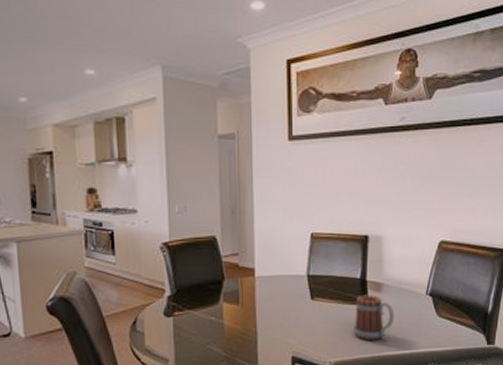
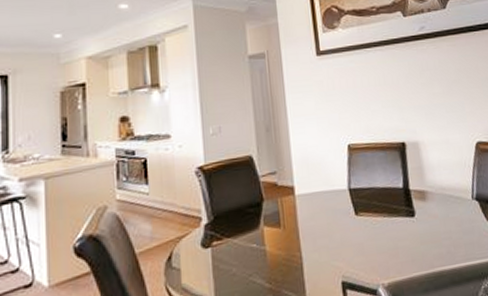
mug: present [354,294,395,341] -> none [401,204,444,257]

